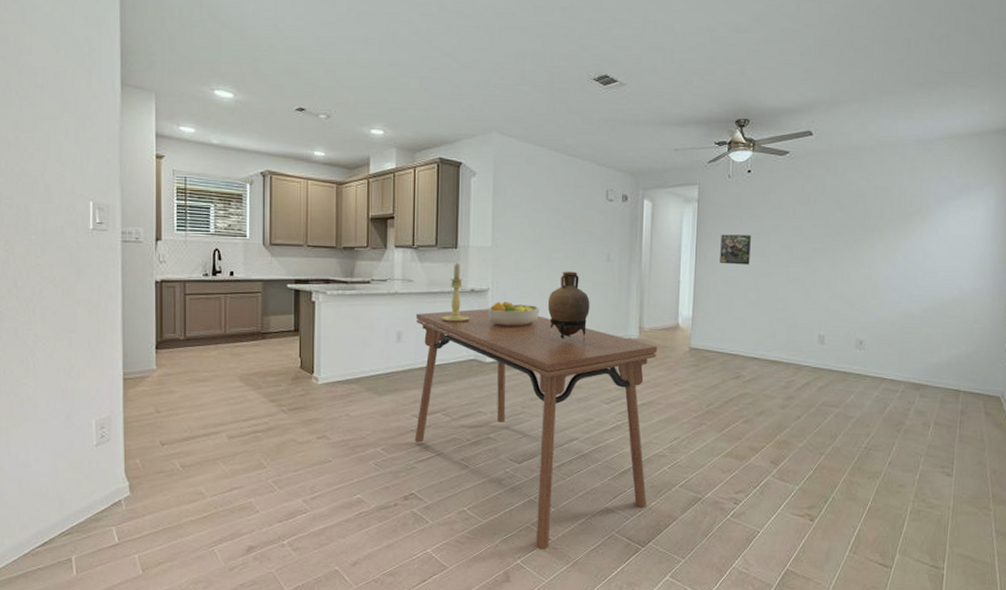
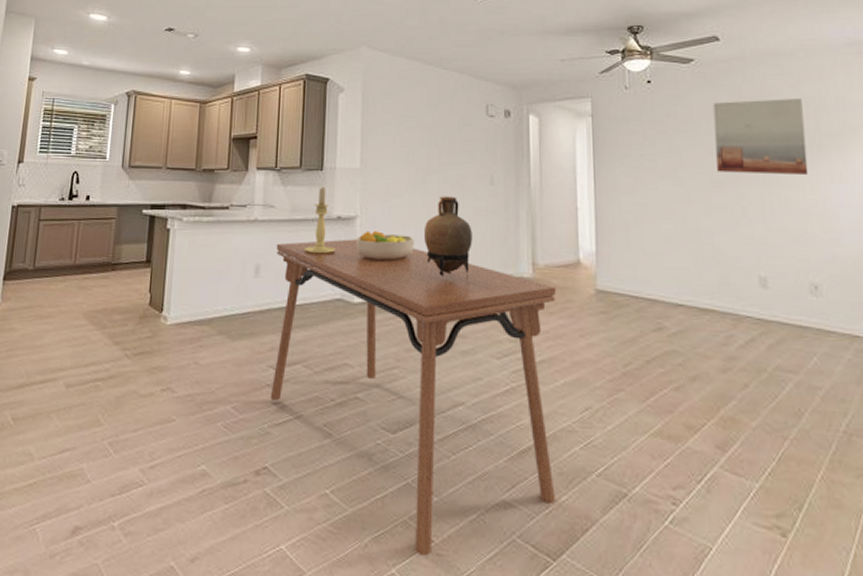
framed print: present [720,234,751,265] -> none [622,153,661,189]
wall art: none [797,187,872,253] -> present [713,97,809,175]

